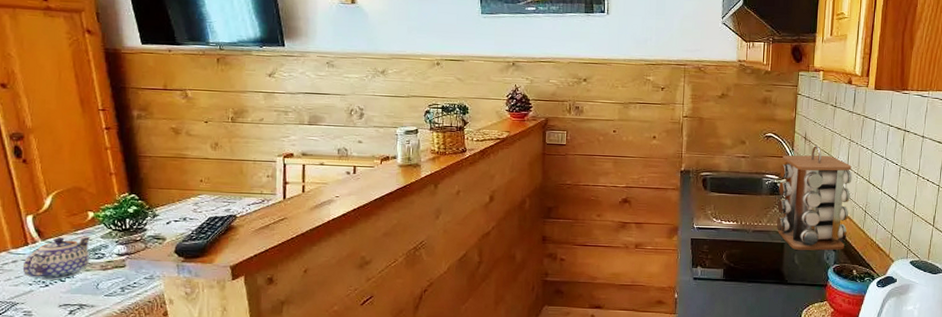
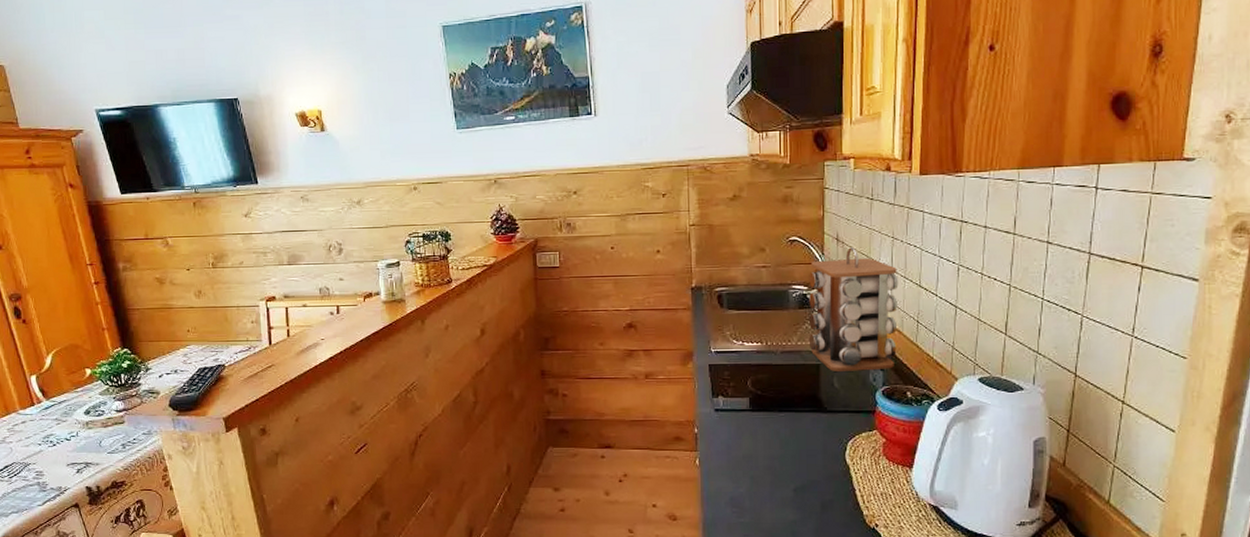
teapot: present [22,237,91,280] -> none [31,394,92,440]

